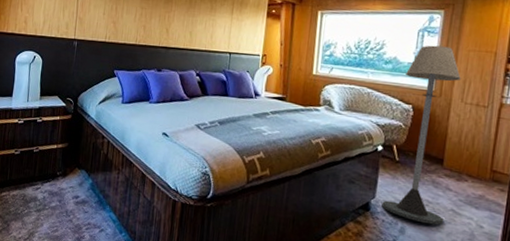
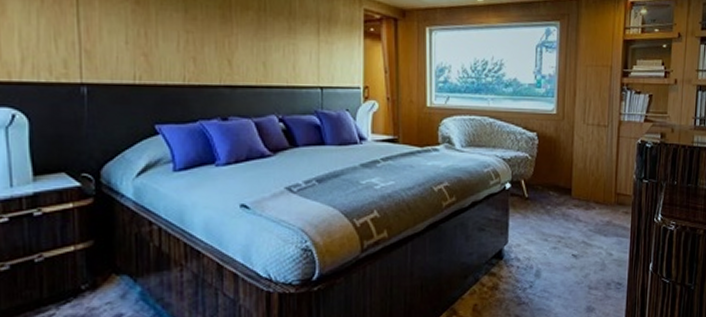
floor lamp: present [381,45,461,225] -> none [515,62,581,262]

